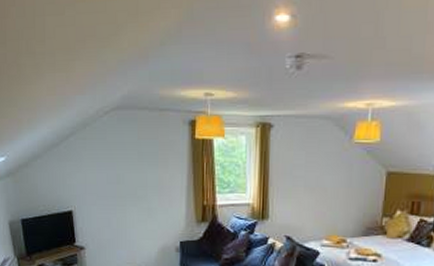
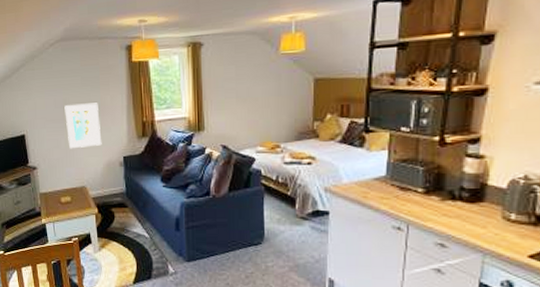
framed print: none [118,180,158,230] -> present [64,103,102,149]

